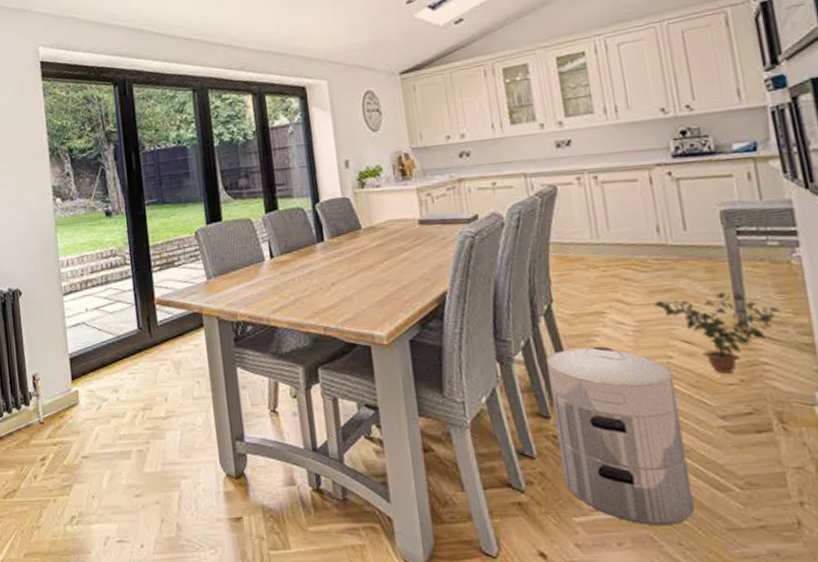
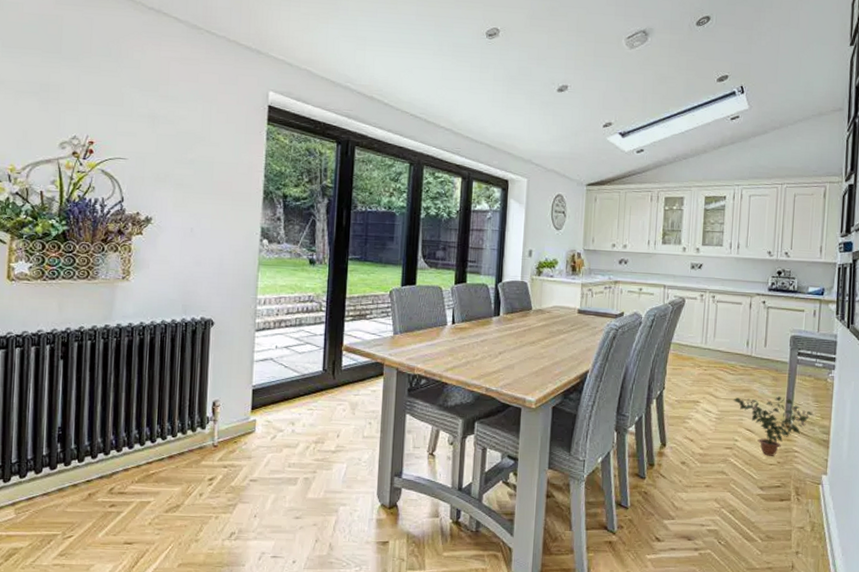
waste bin: present [545,346,695,526] -> none [646,426,735,564]

